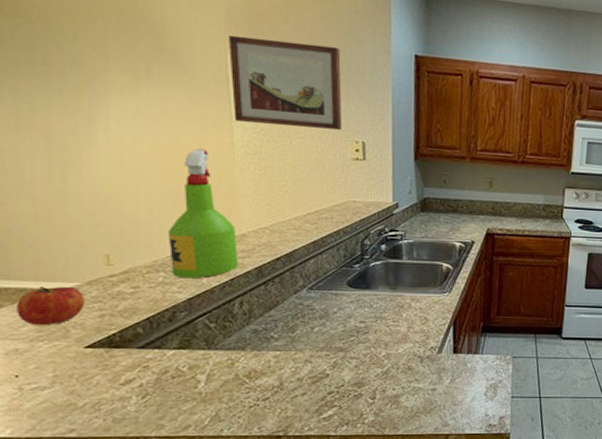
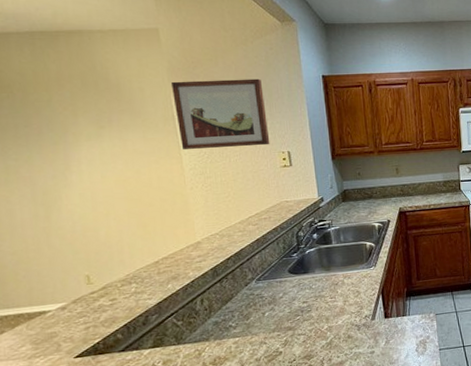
fruit: present [15,286,85,326] -> none [15,307,72,345]
spray bottle: present [168,148,239,279] -> none [136,175,197,287]

